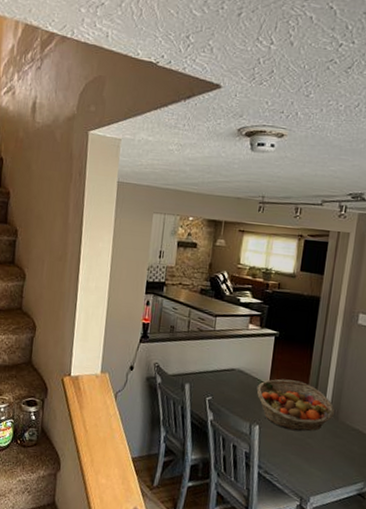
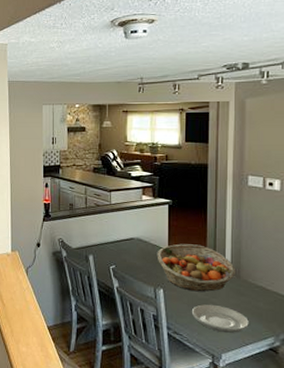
plate: none [284,444,342,476] -> present [191,304,250,334]

